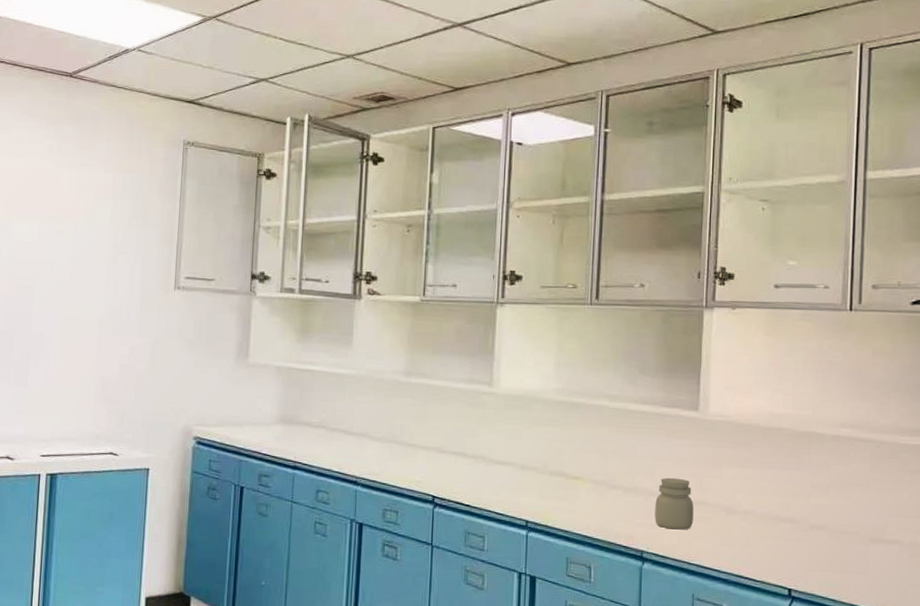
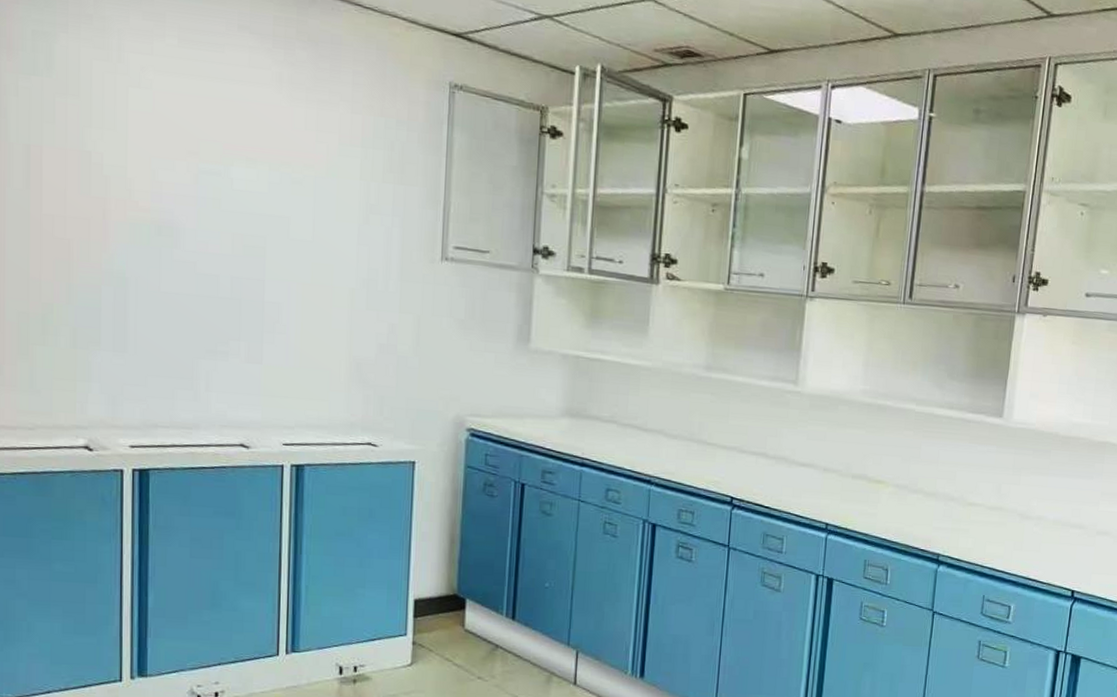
jar: present [655,477,694,530] -> none [952,483,991,534]

